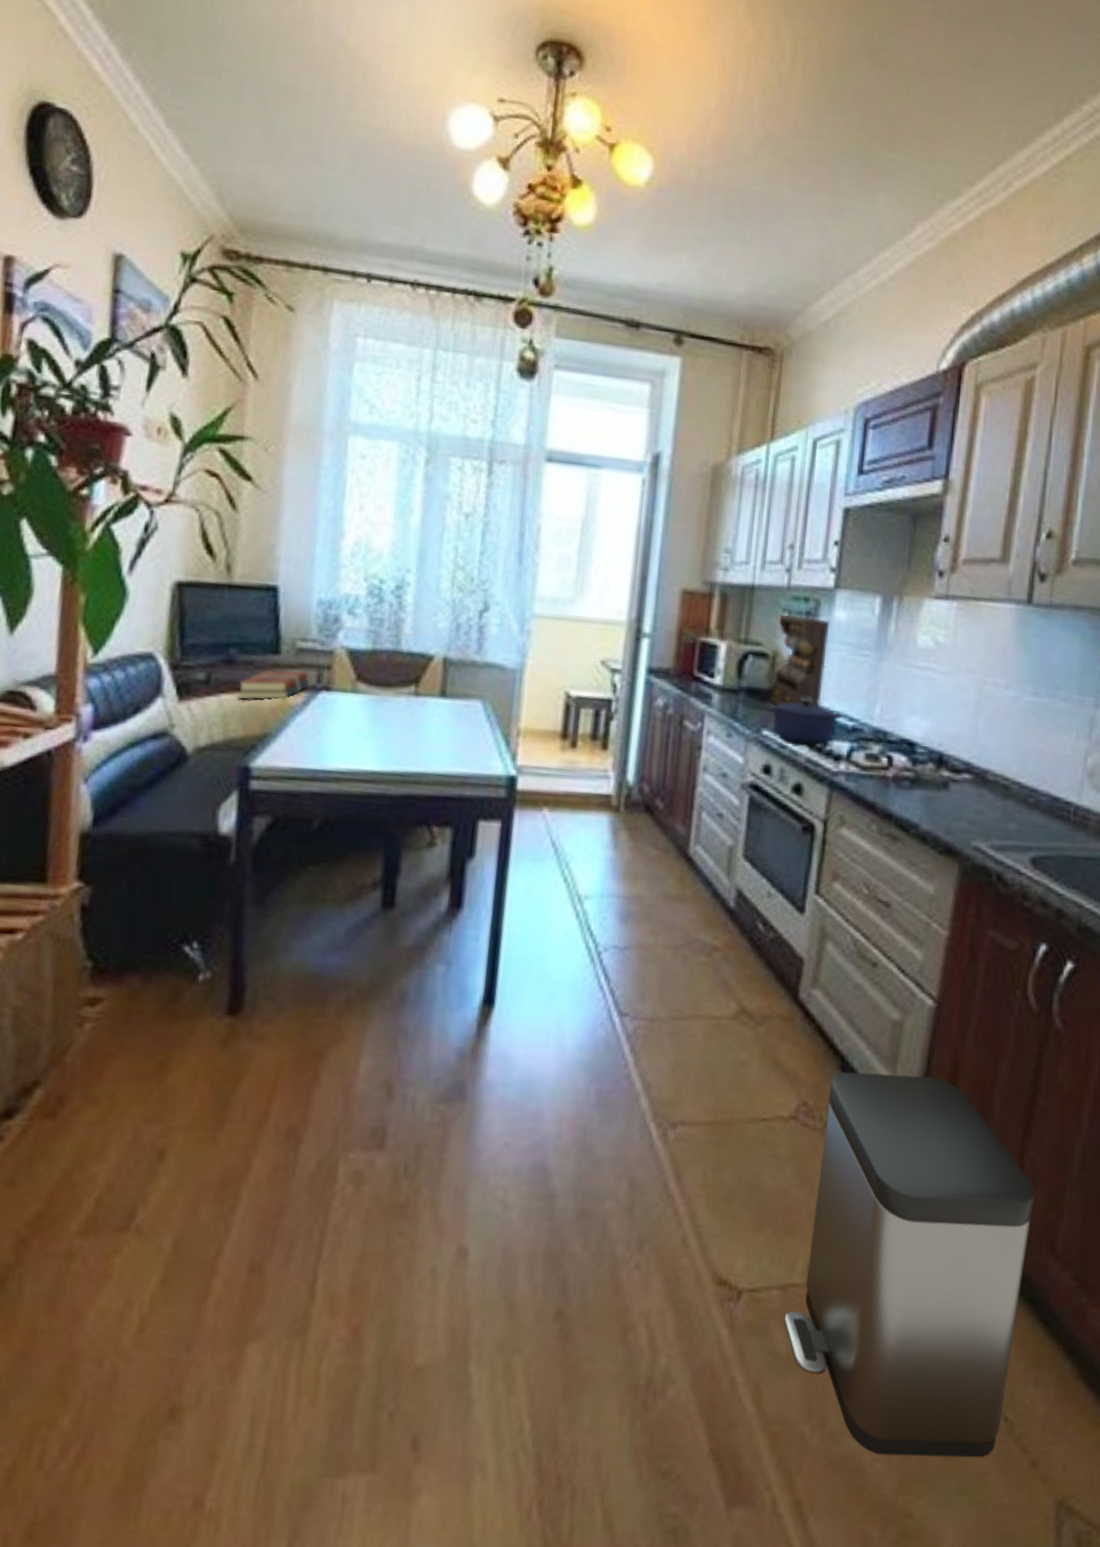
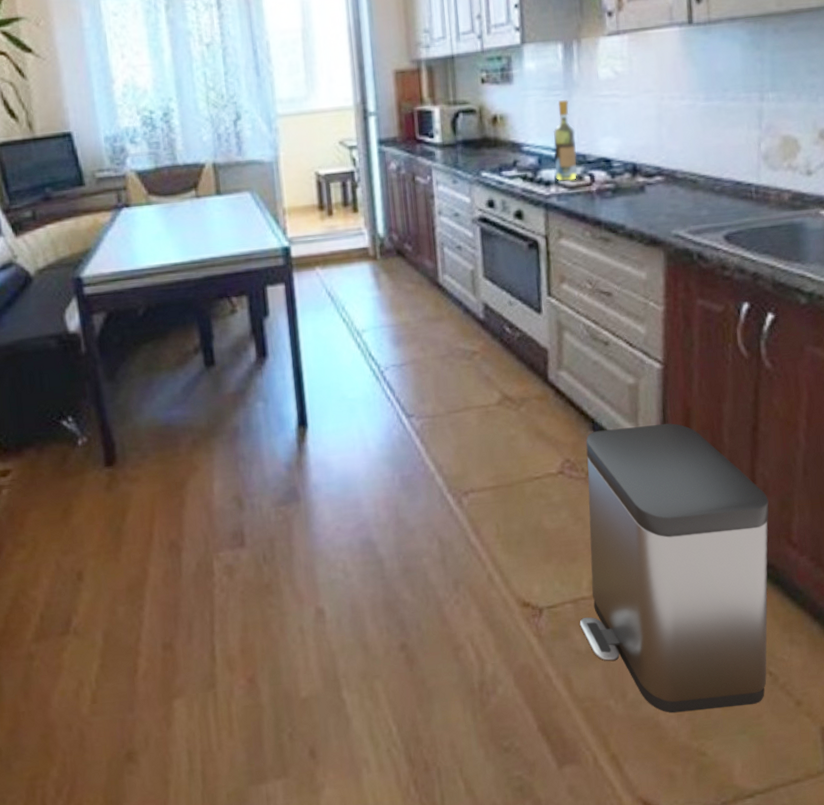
books: present [237,670,310,700] -> none [57,195,112,227]
cooking pot: present [766,697,842,746] -> none [481,139,546,178]
spice rack: present [769,614,829,708] -> none [479,71,526,151]
bottle: none [847,662,880,760] -> present [553,100,578,181]

